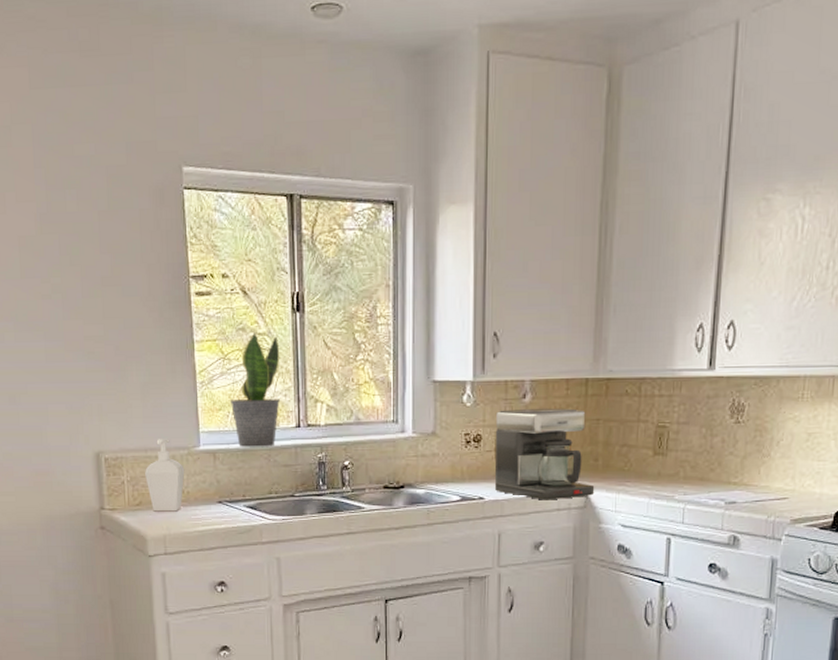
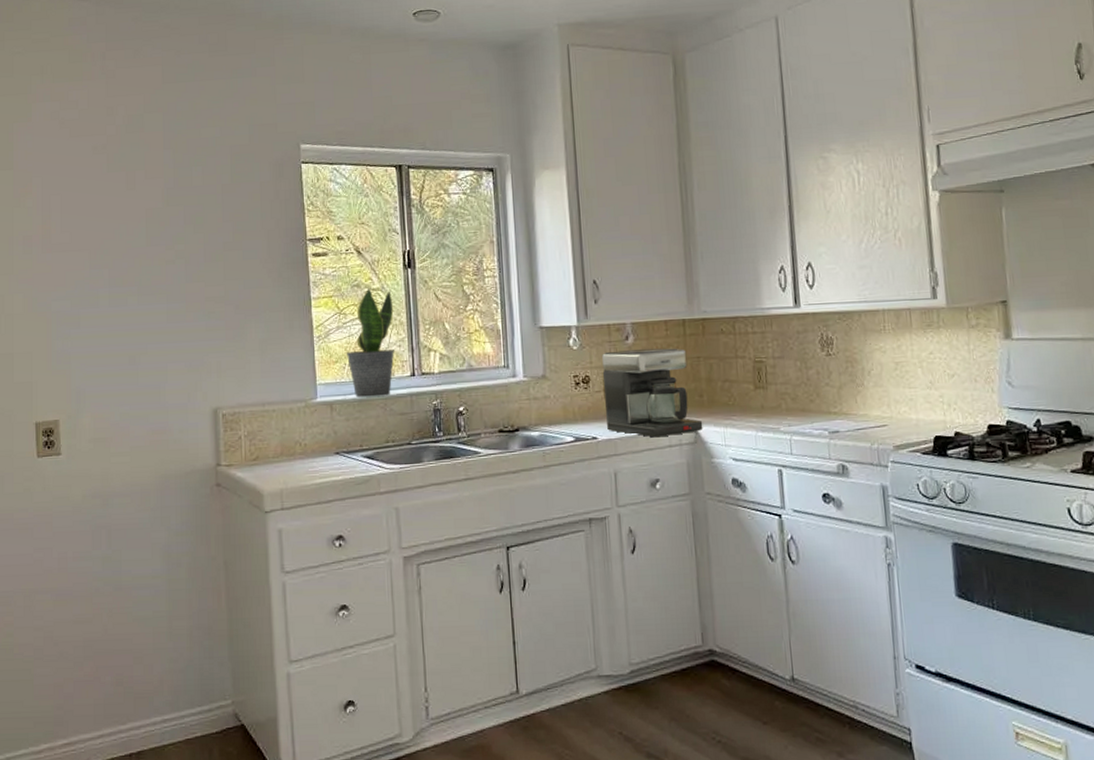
soap bottle: present [145,439,185,512] -> none [262,392,302,466]

